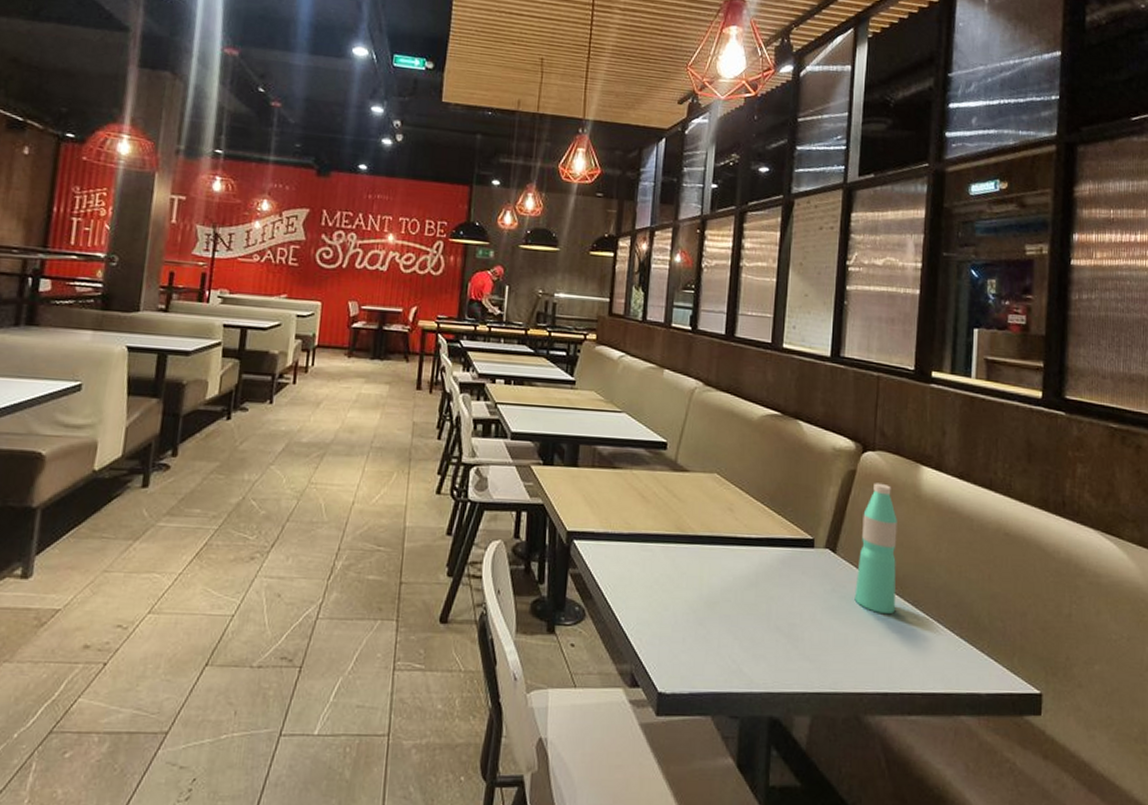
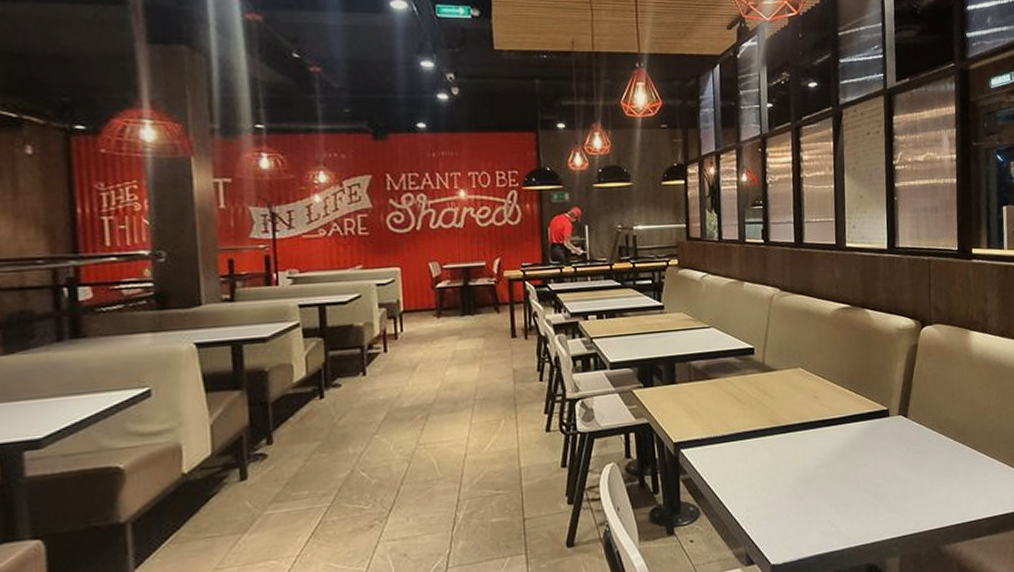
water bottle: present [854,482,897,615] -> none [926,351,959,461]

